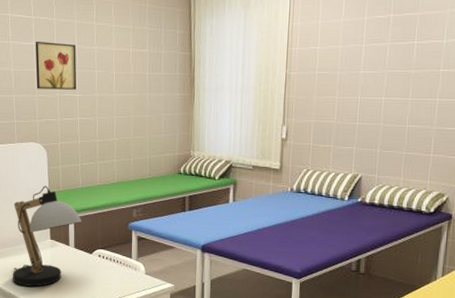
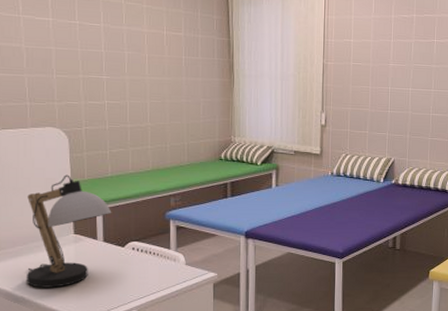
wall art: present [35,41,77,90] -> none [52,16,103,71]

